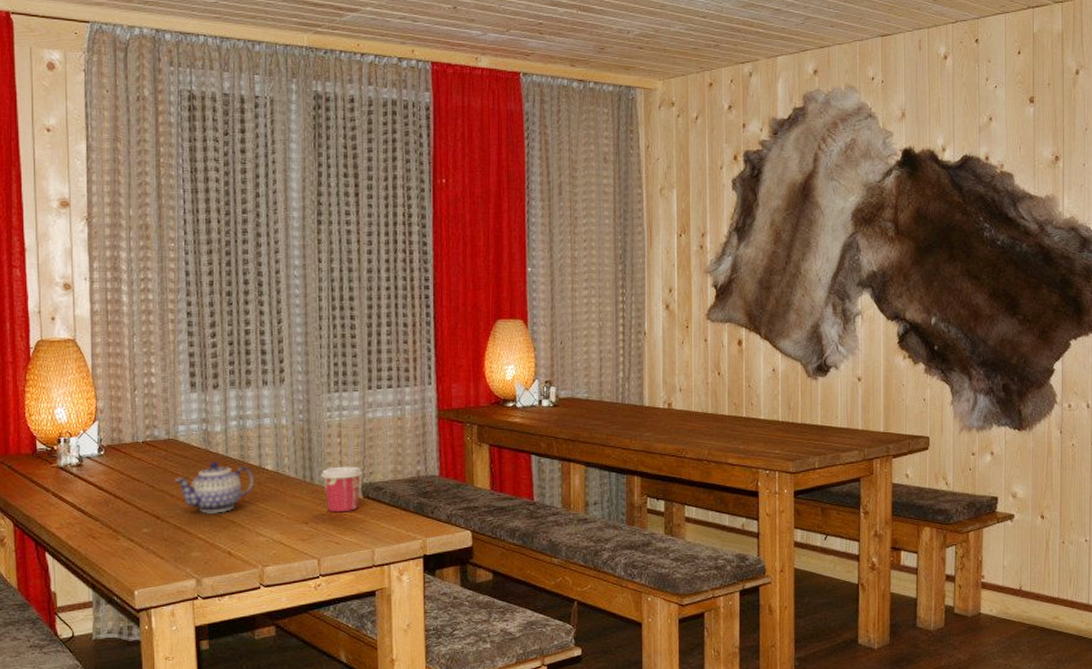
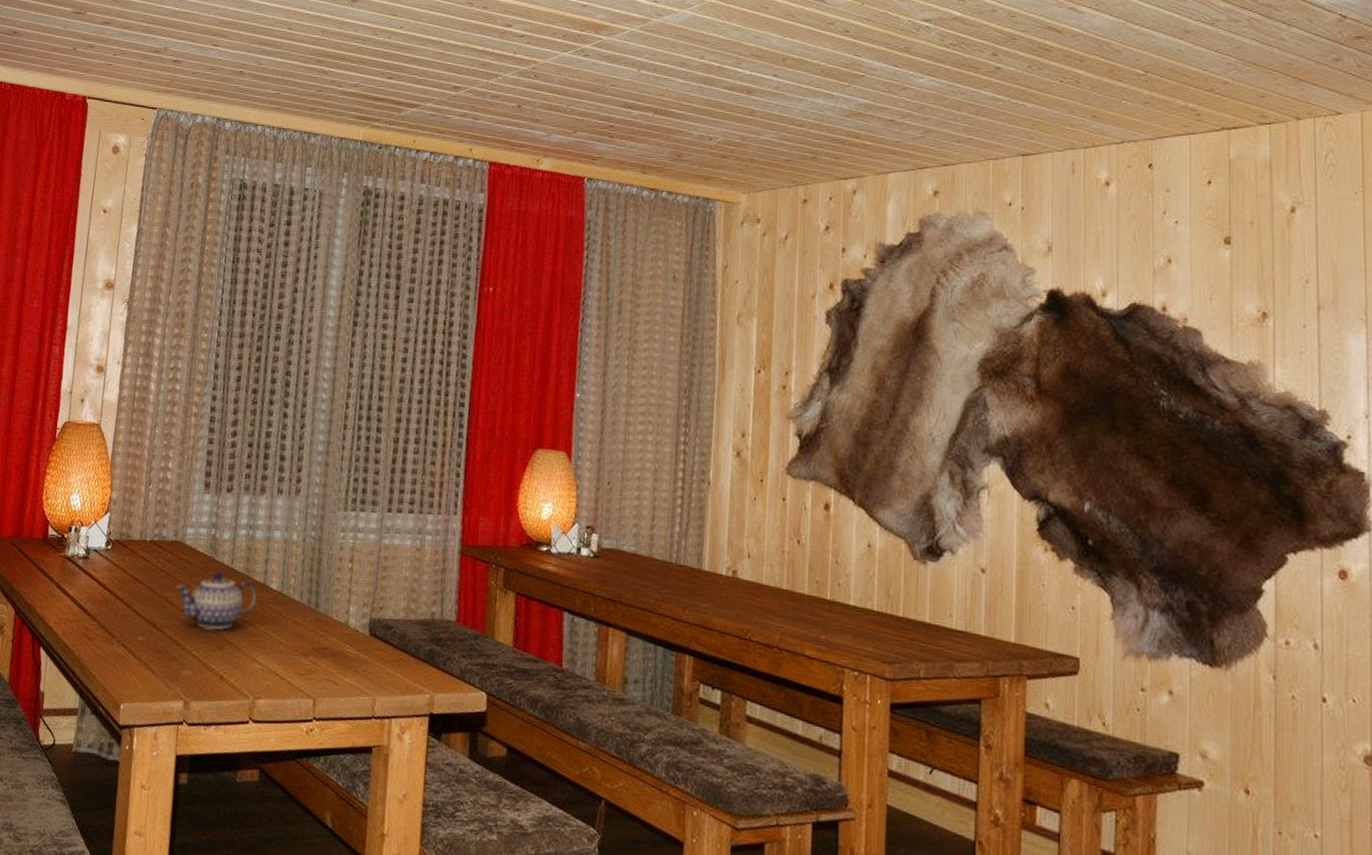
cup: present [321,466,363,513] -> none [327,595,373,649]

